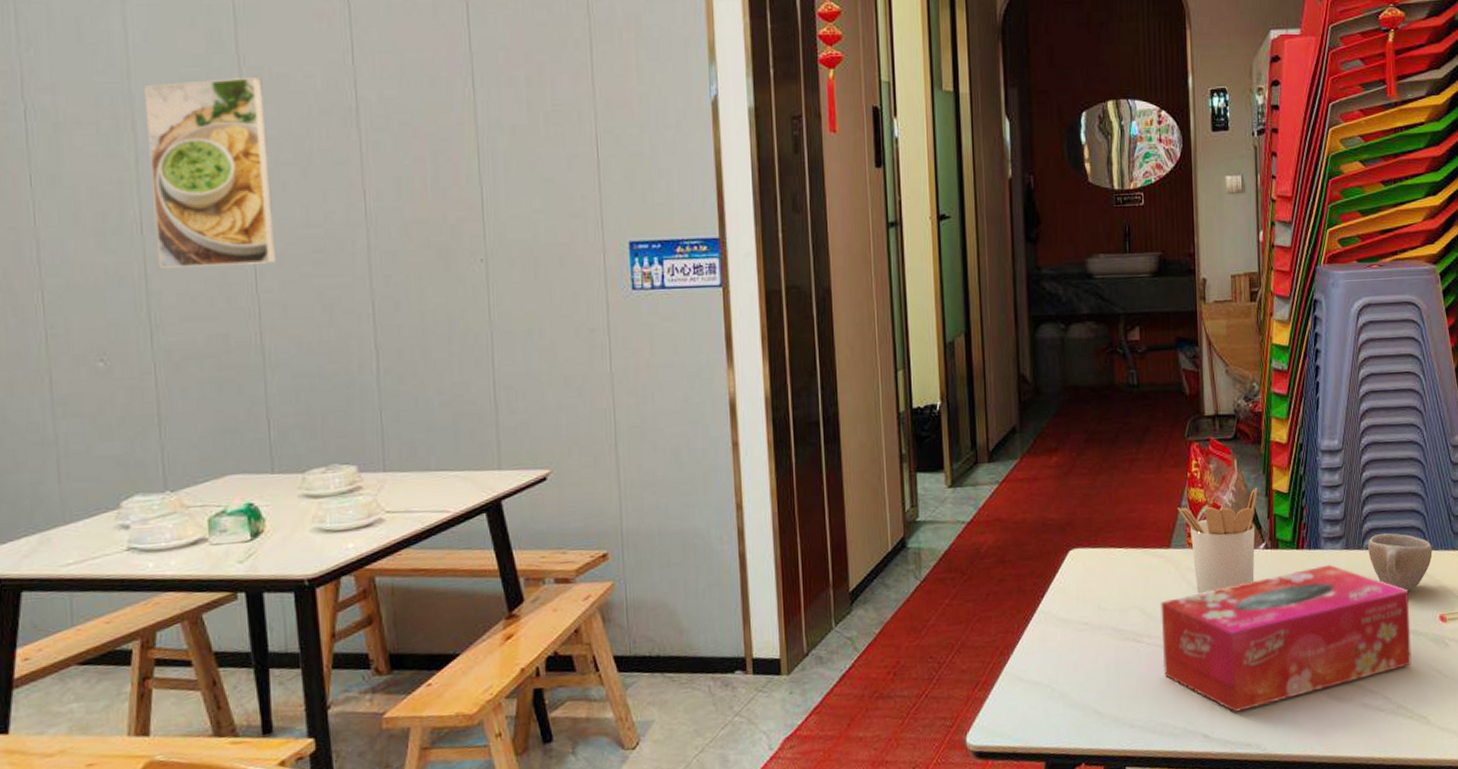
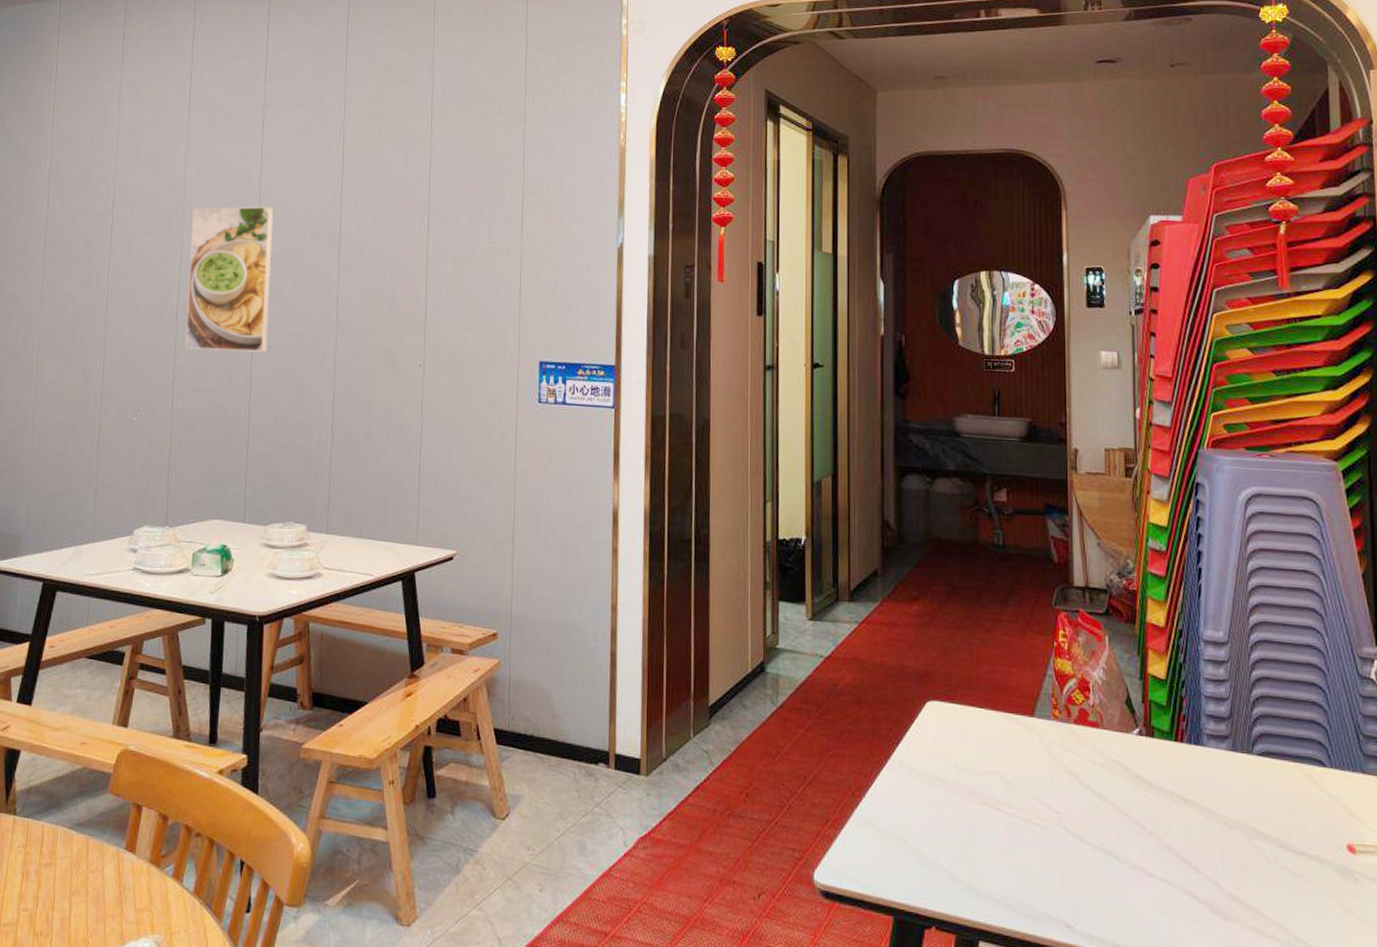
tissue box: present [1160,564,1412,713] -> none [1022,763,1313,908]
utensil holder: present [1177,487,1258,594] -> none [1042,668,1131,771]
cup: present [1368,533,1433,592] -> none [1259,740,1337,811]

